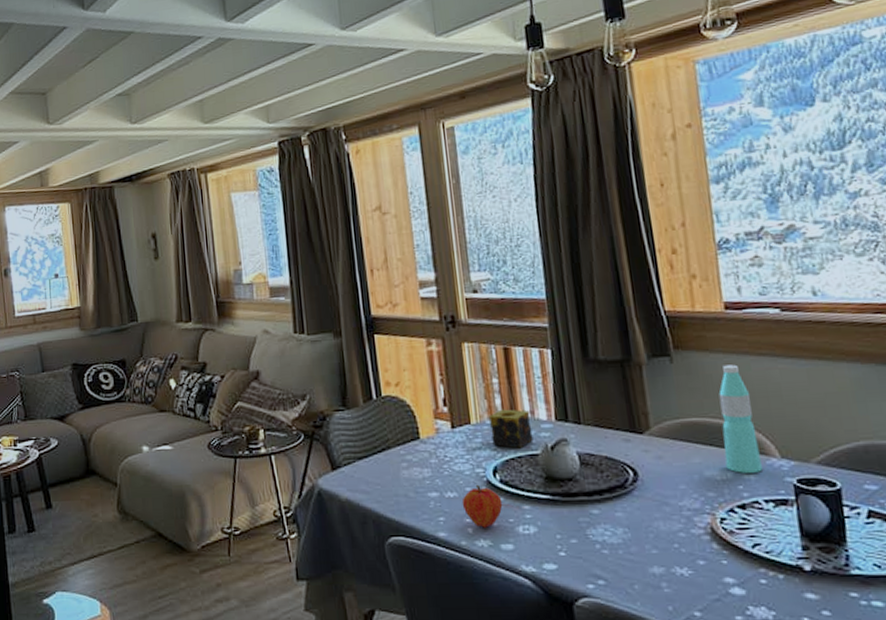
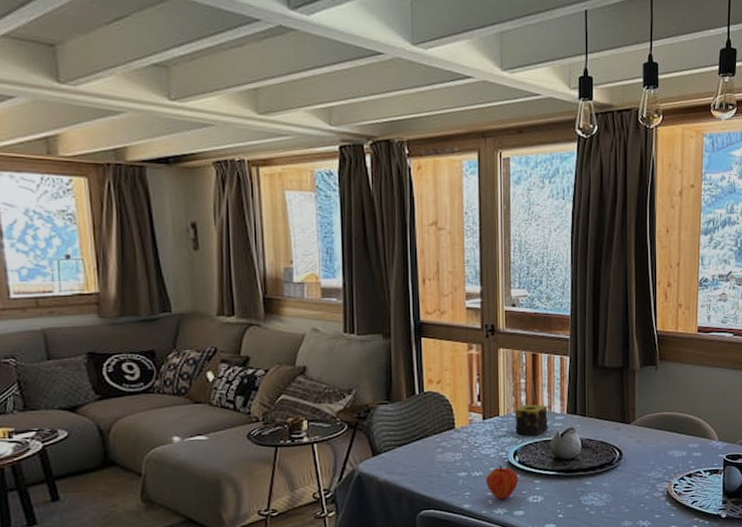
water bottle: present [718,364,762,473] -> none [683,373,706,452]

